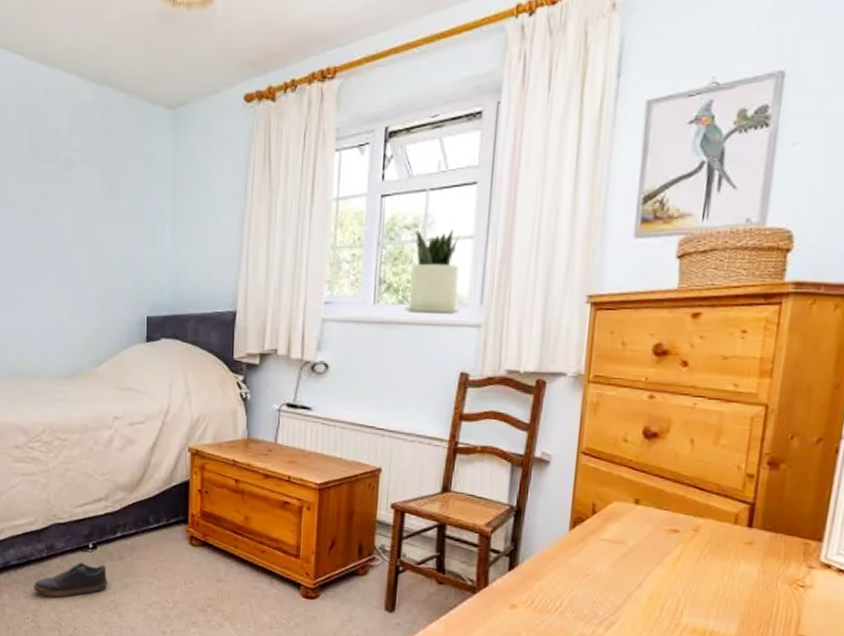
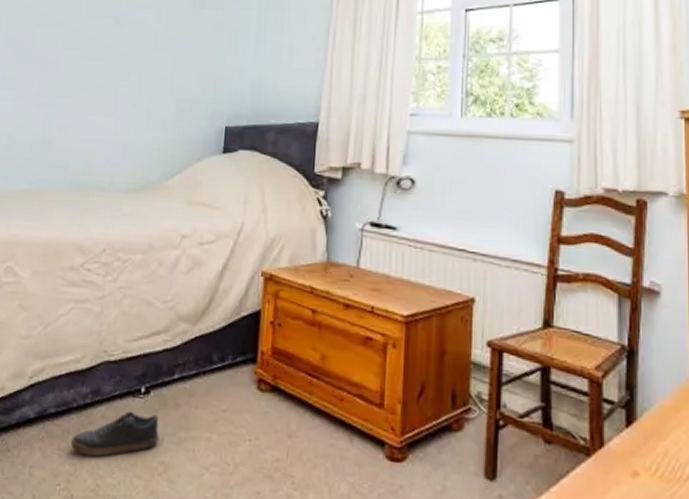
planter: present [405,229,460,314] -> none [493,43,551,128]

